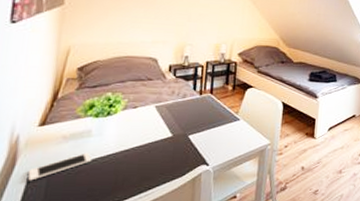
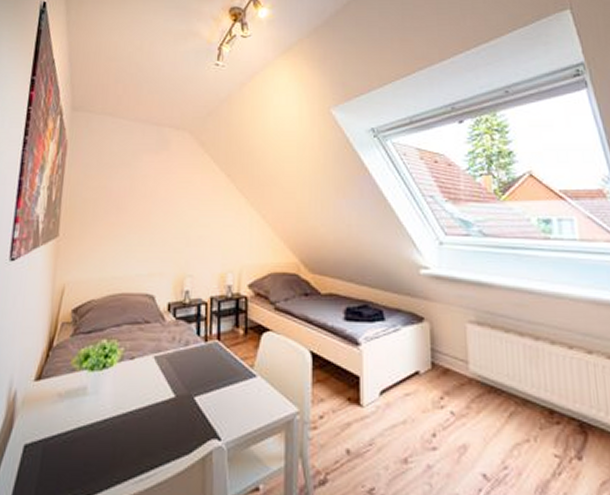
cell phone: present [28,152,91,181] -> none [24,415,87,449]

